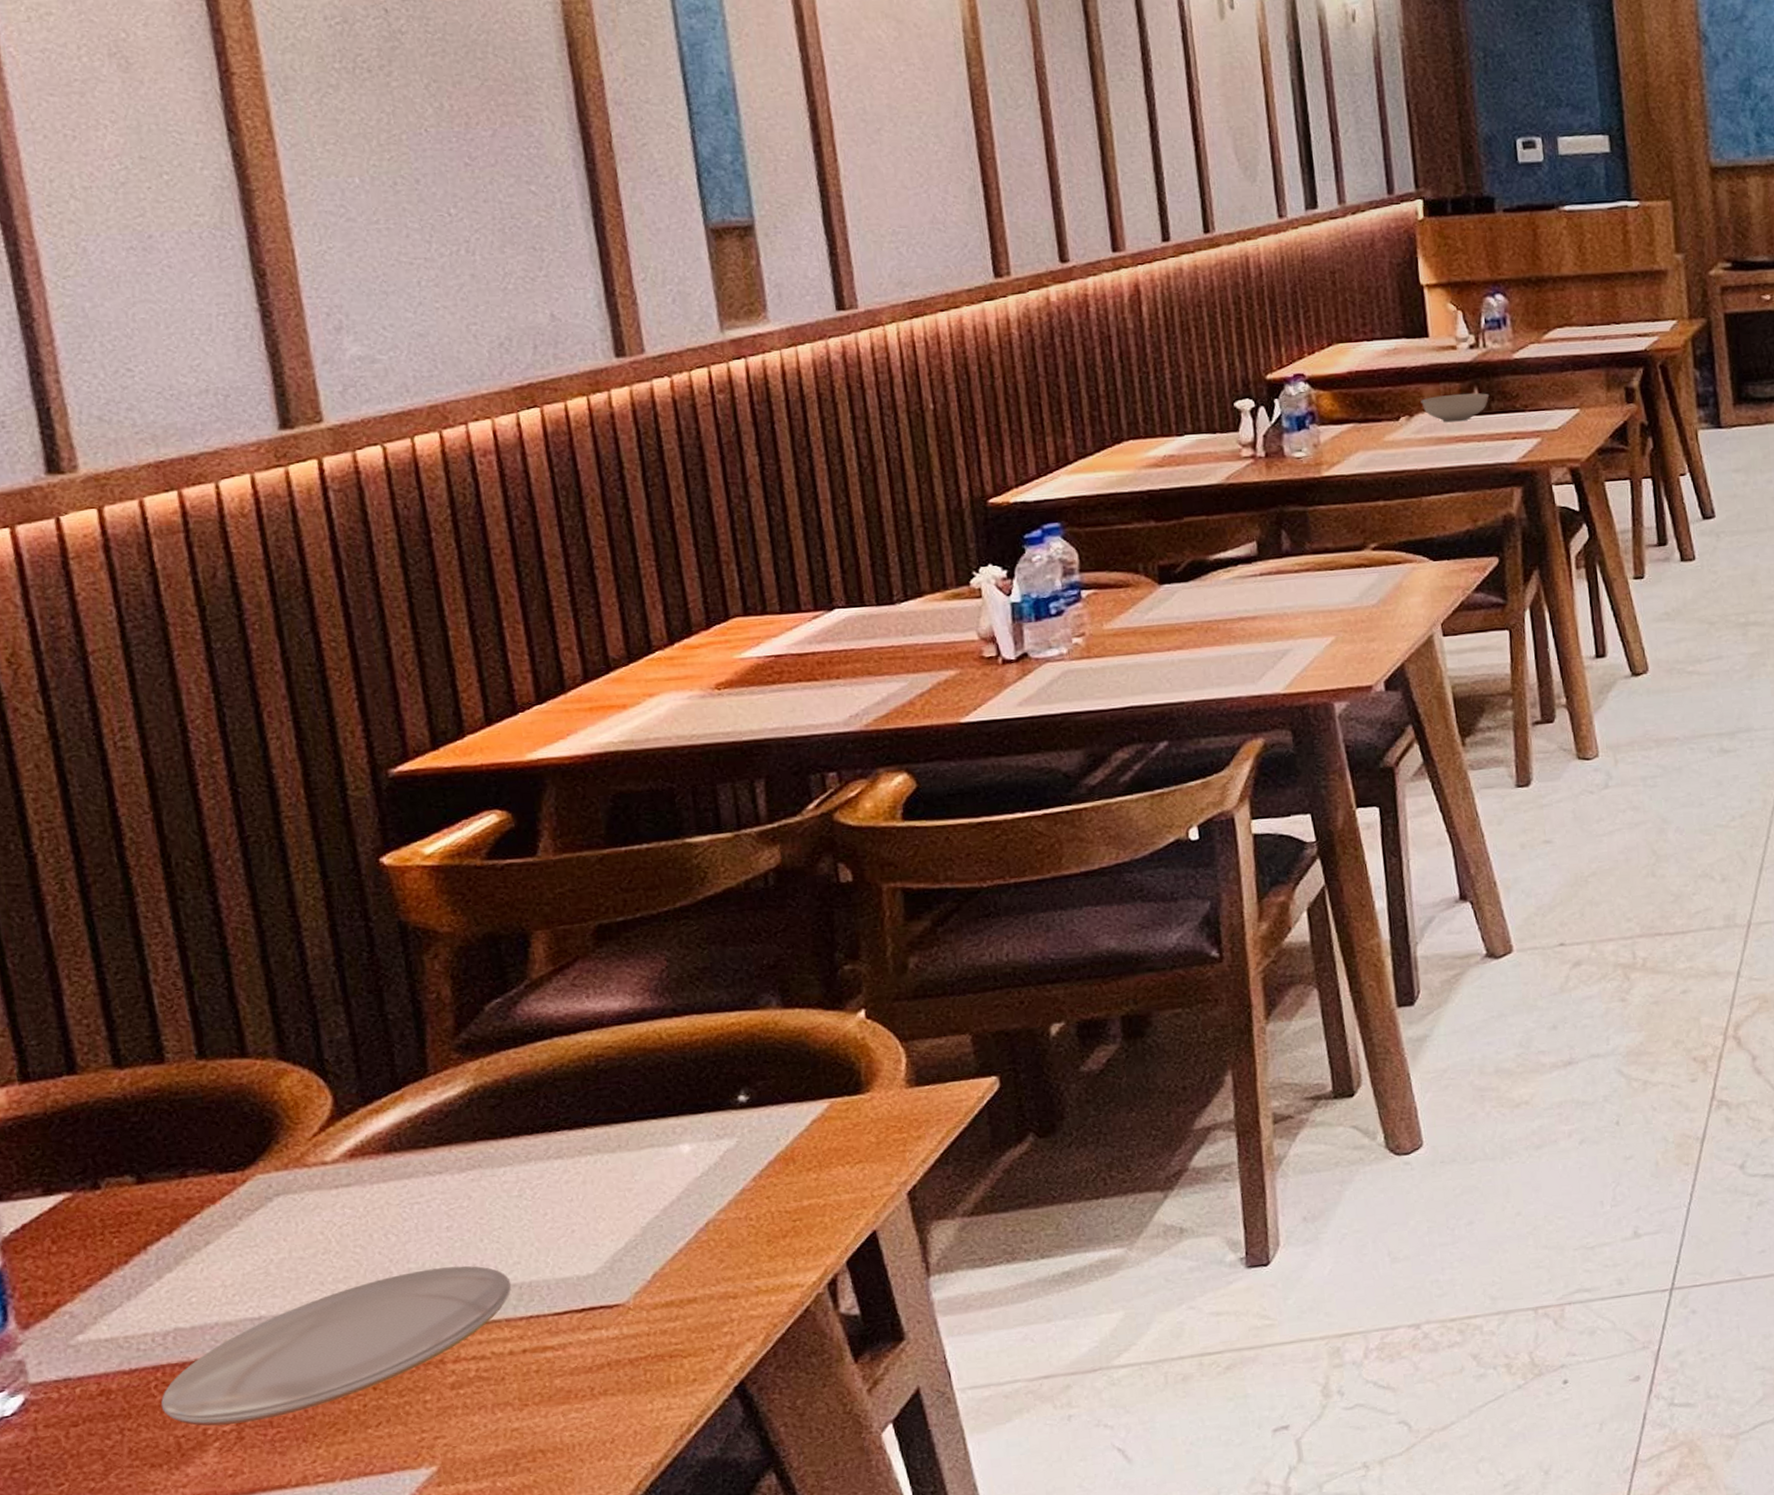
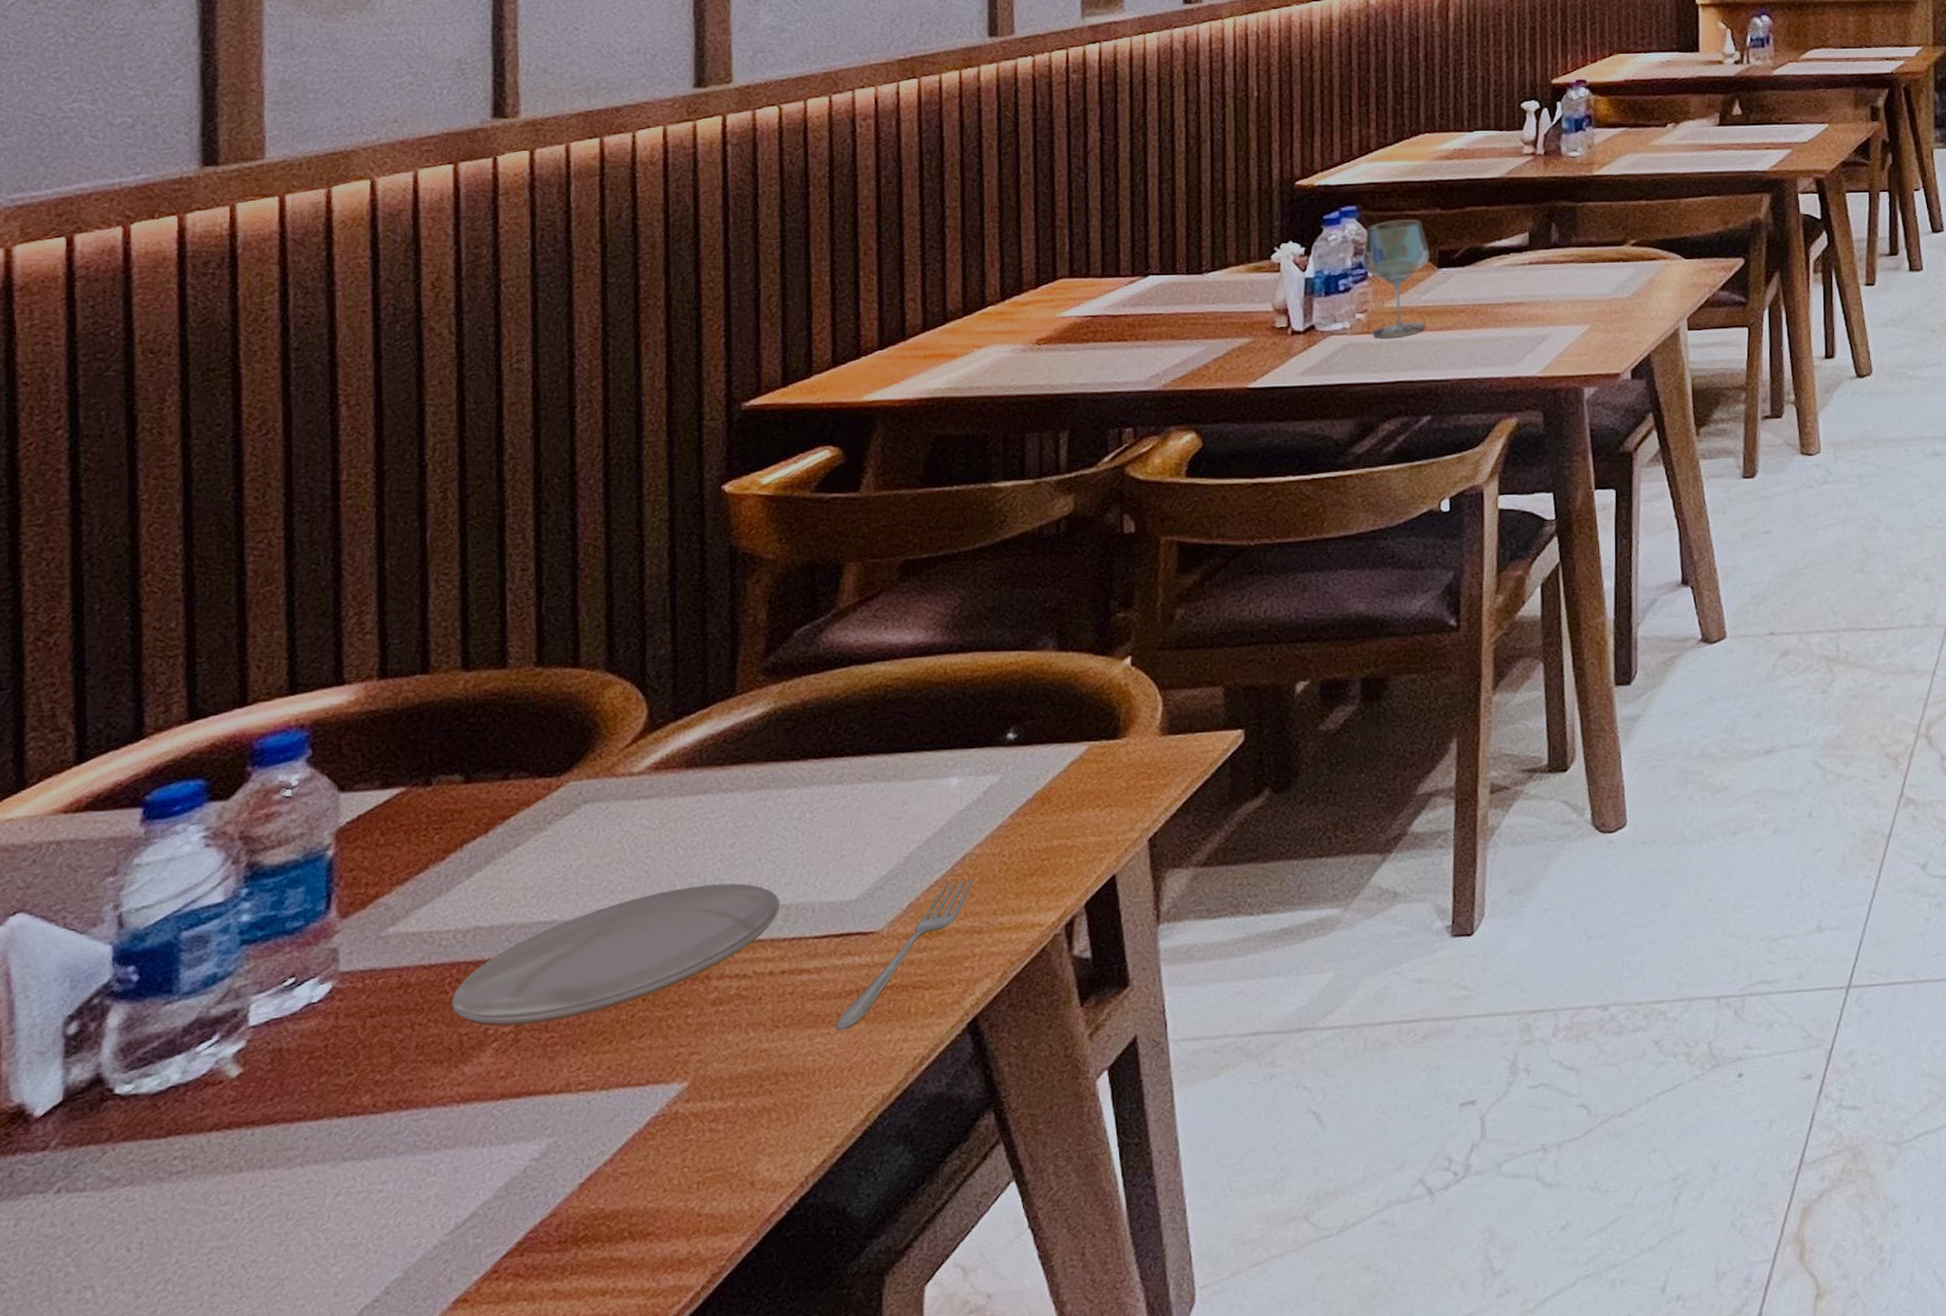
fork: none [590,1243,722,1405] -> present [836,878,974,1031]
wine glass: none [1072,533,1152,662] -> present [1362,219,1430,338]
bowl: present [1421,393,1490,422] -> none [1687,104,1749,131]

